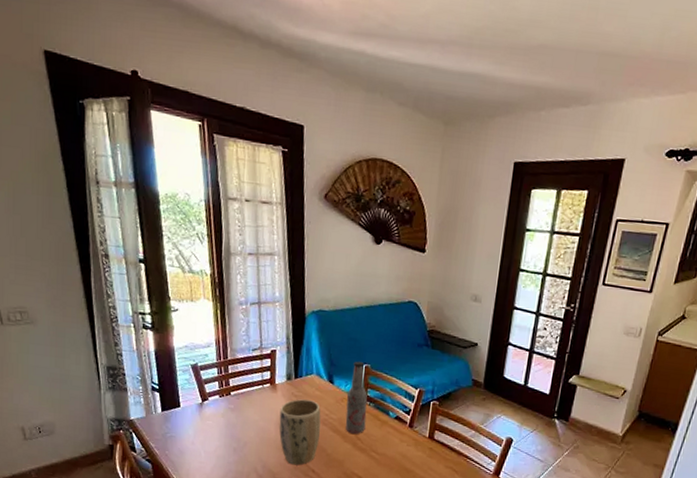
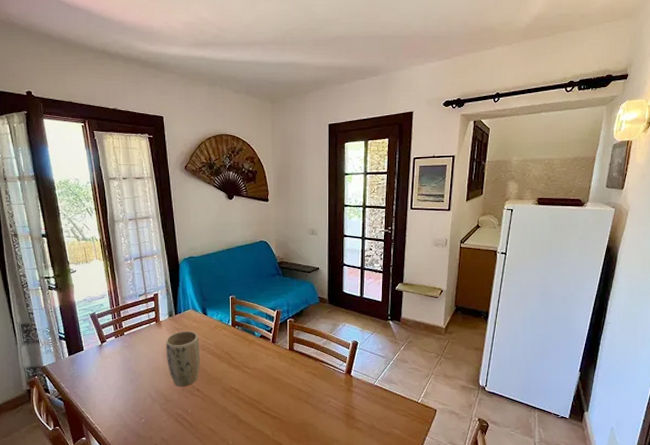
bottle: present [345,361,368,435] -> none [218,294,237,355]

